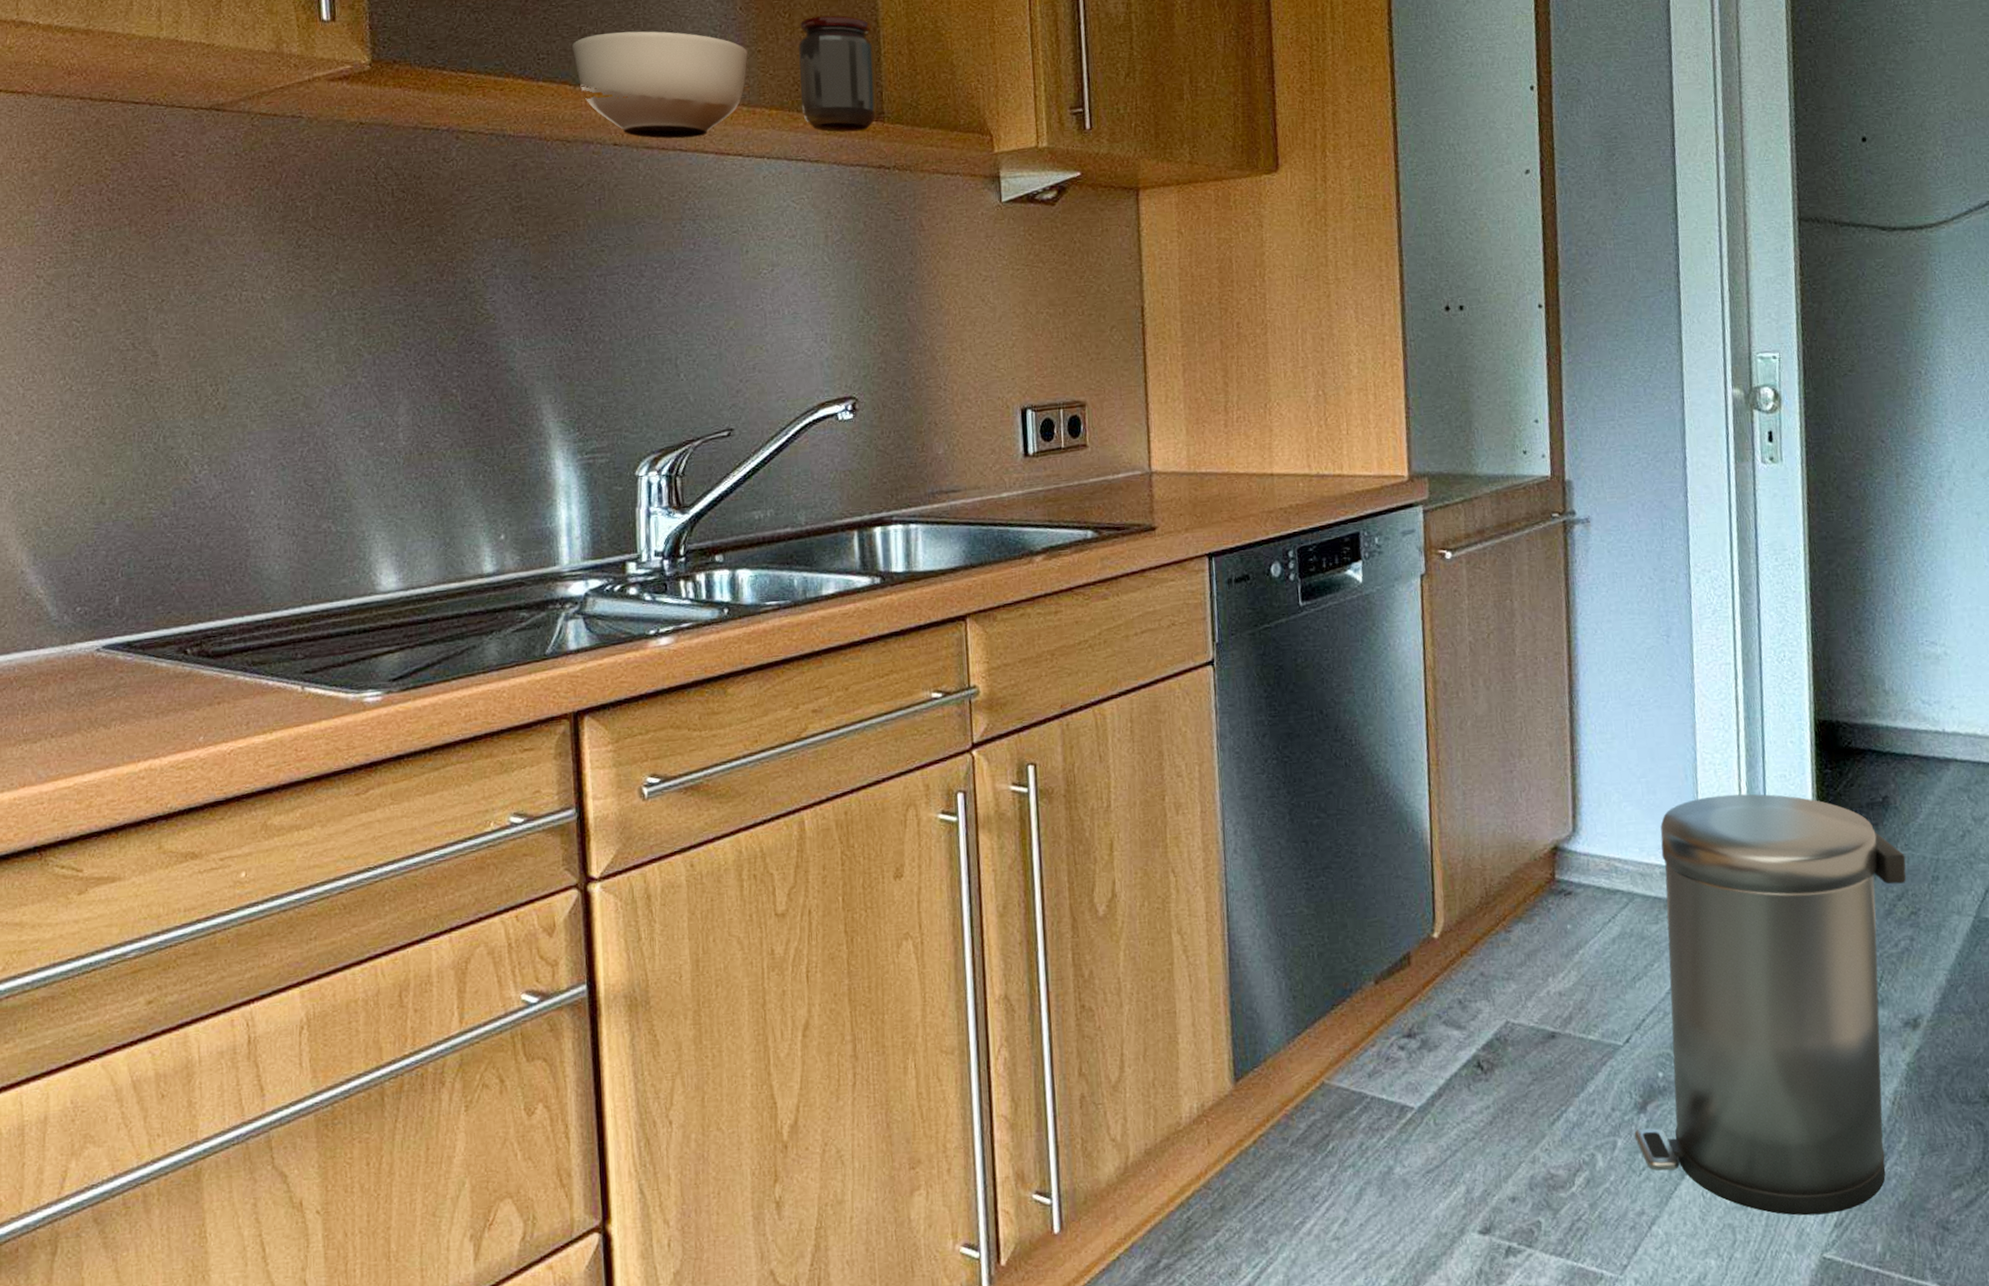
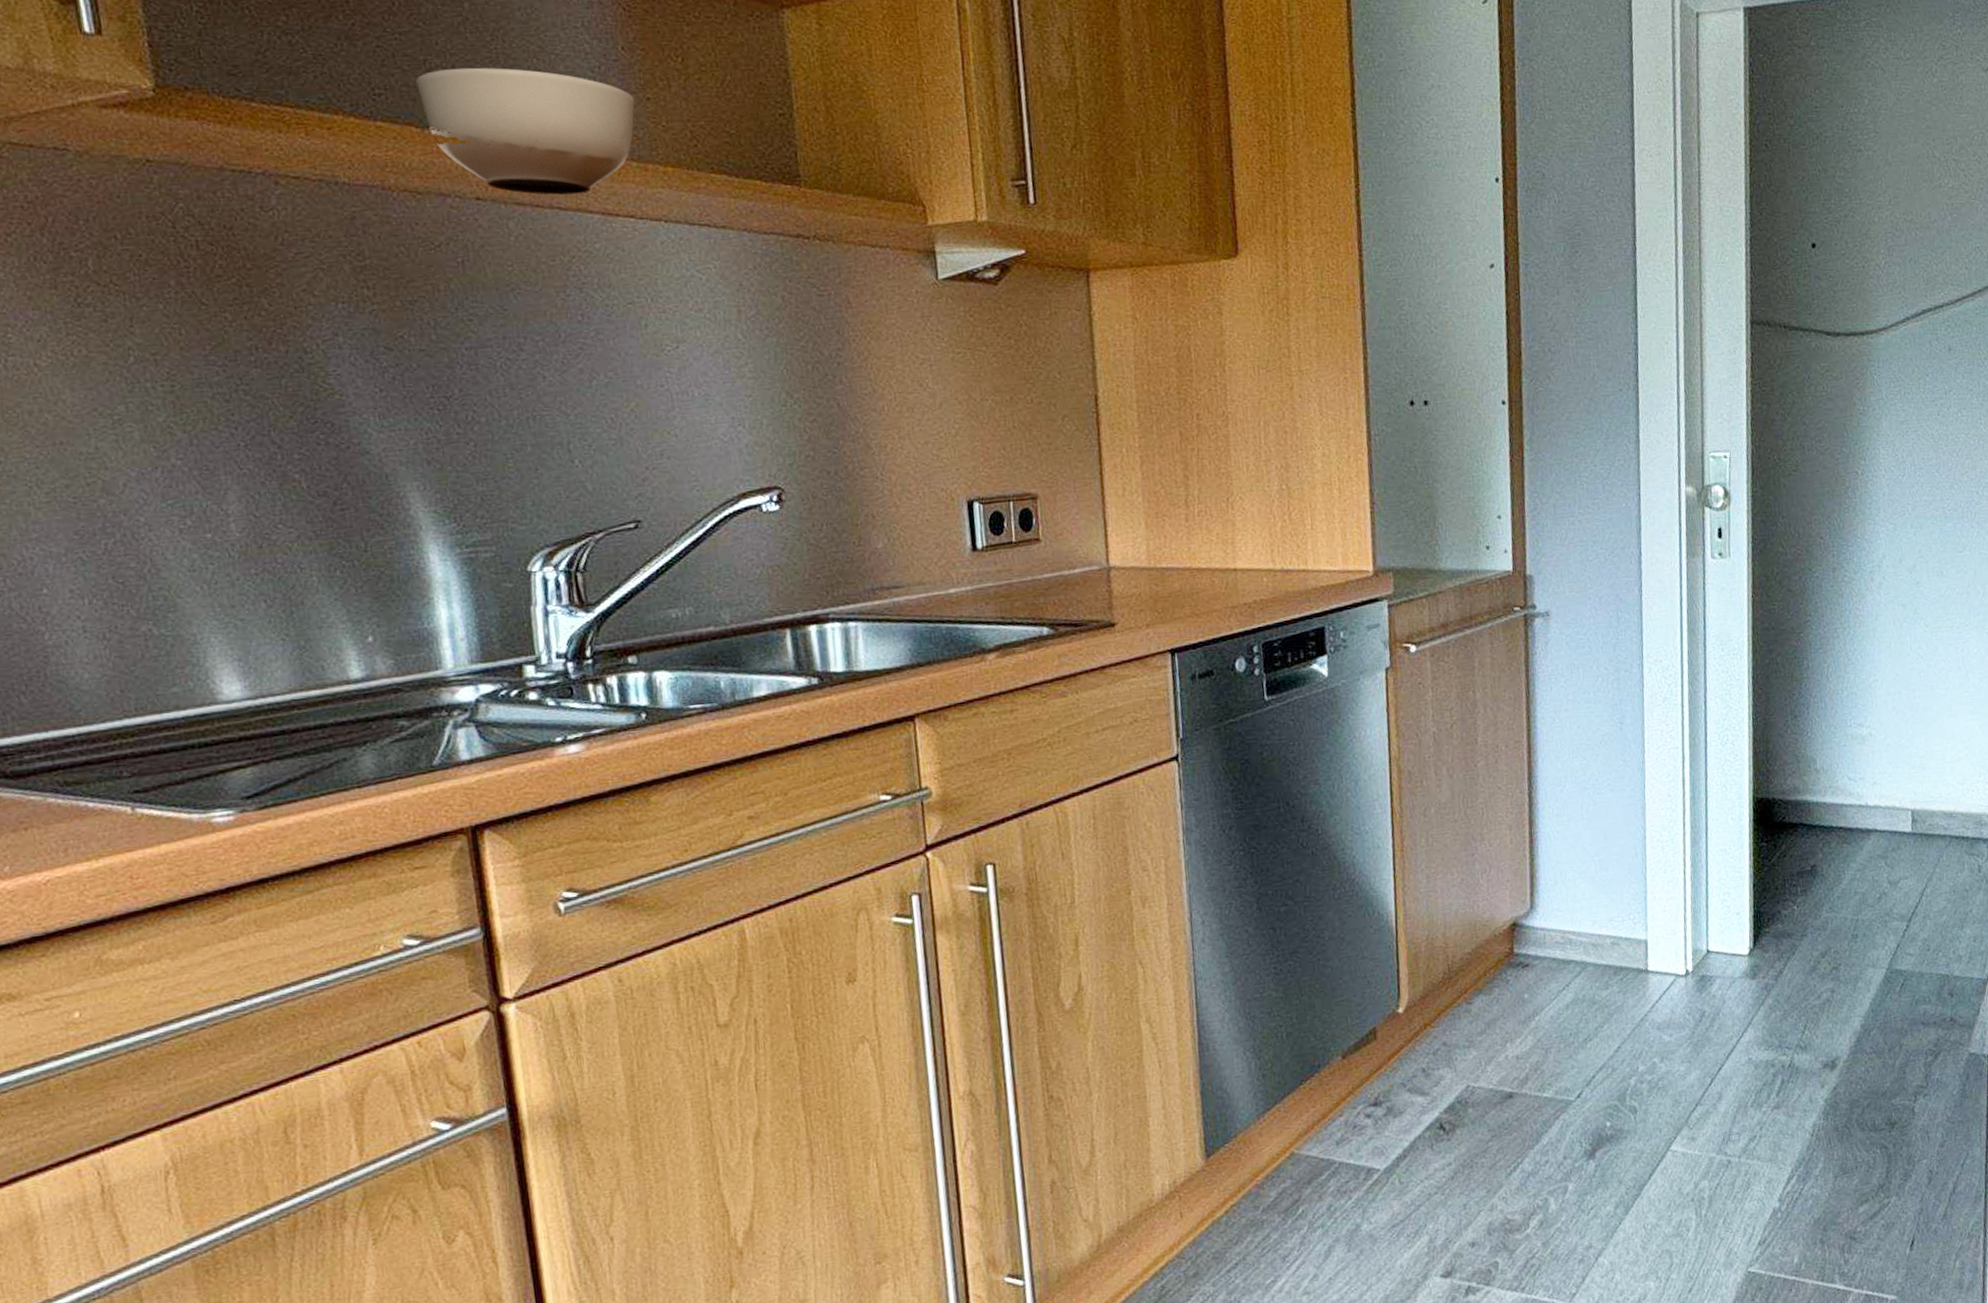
jar: present [799,15,878,133] -> none [695,62,793,196]
pedal bin: present [1634,793,1907,1216] -> none [1583,867,1830,1238]

